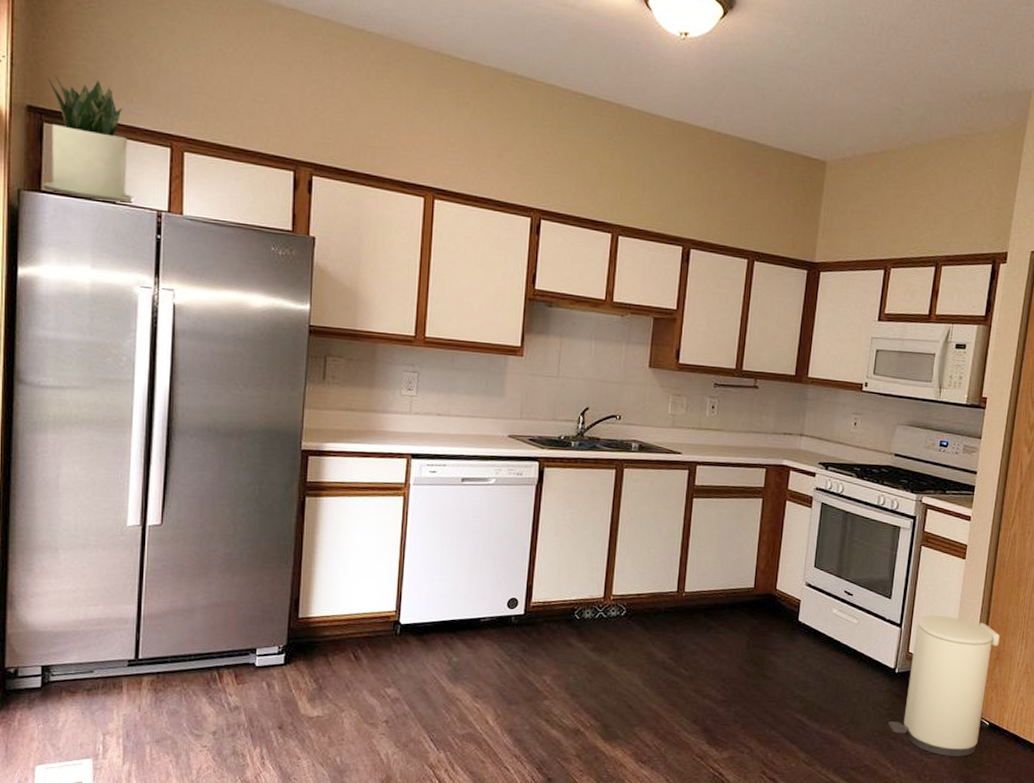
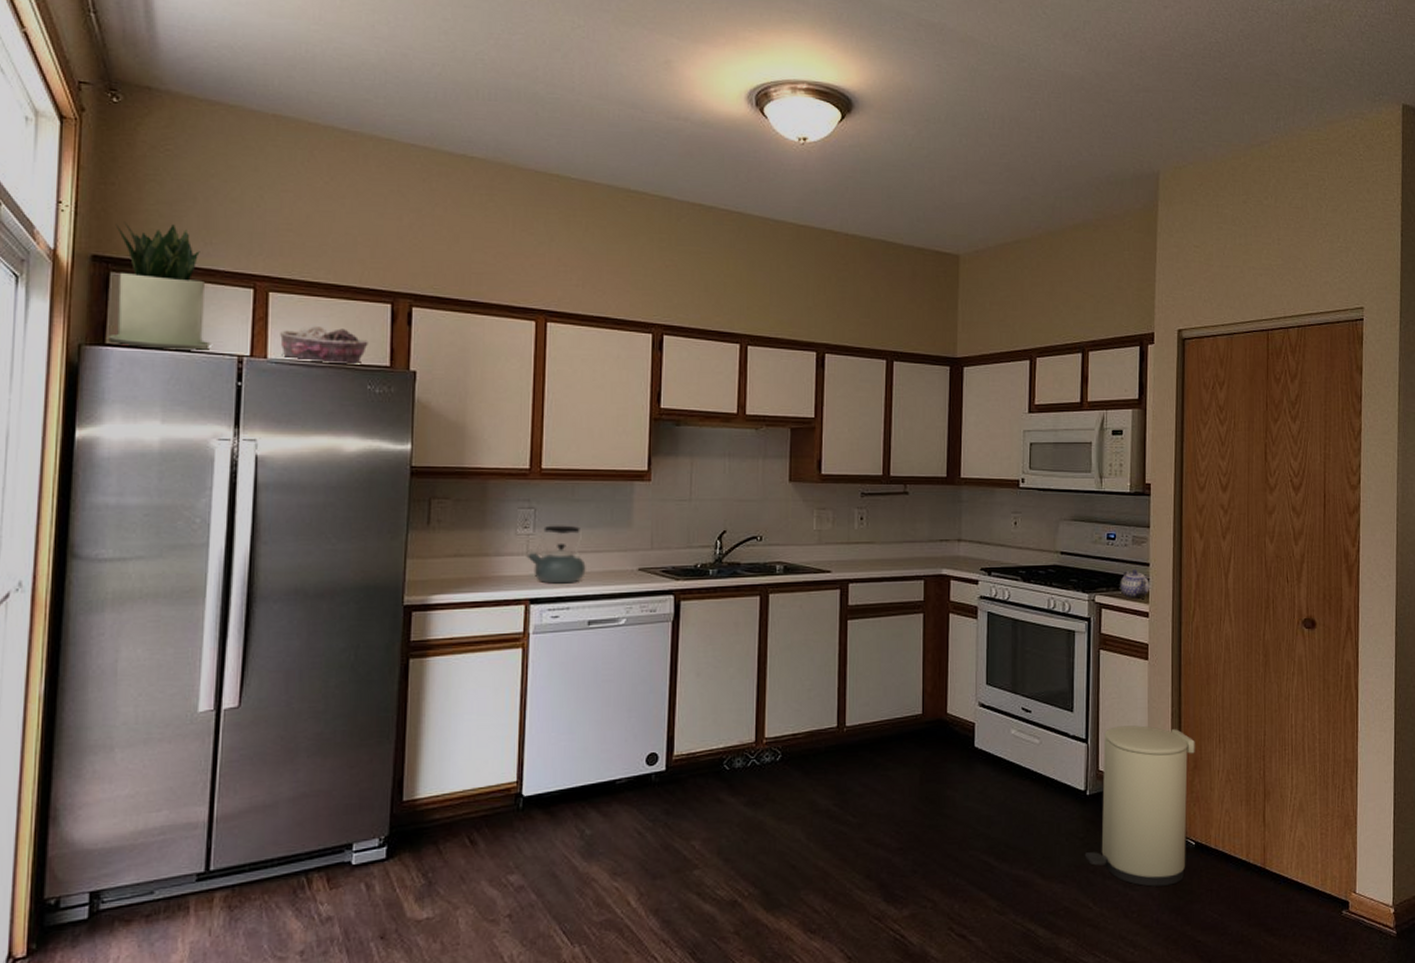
decorative basket: none [194,186,273,227] -> present [280,325,368,365]
kettle: none [408,389,462,444] -> present [525,525,586,584]
teapot: none [946,476,975,504] -> present [1120,569,1149,600]

